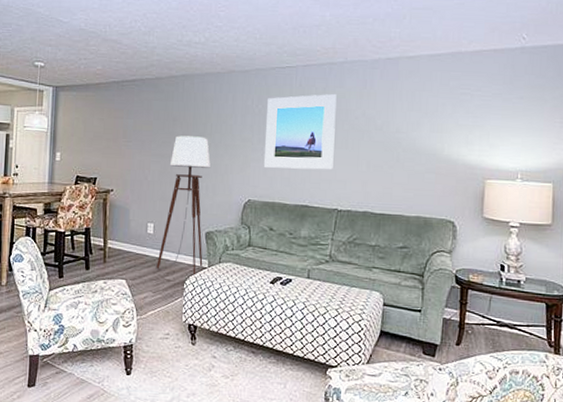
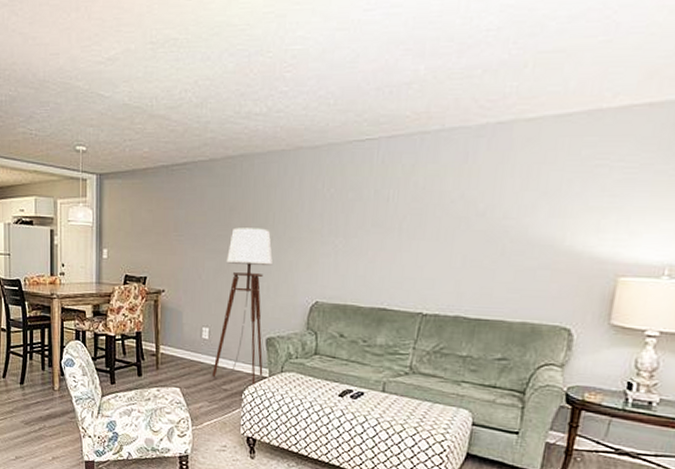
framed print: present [263,94,337,170] -> none [334,172,429,266]

